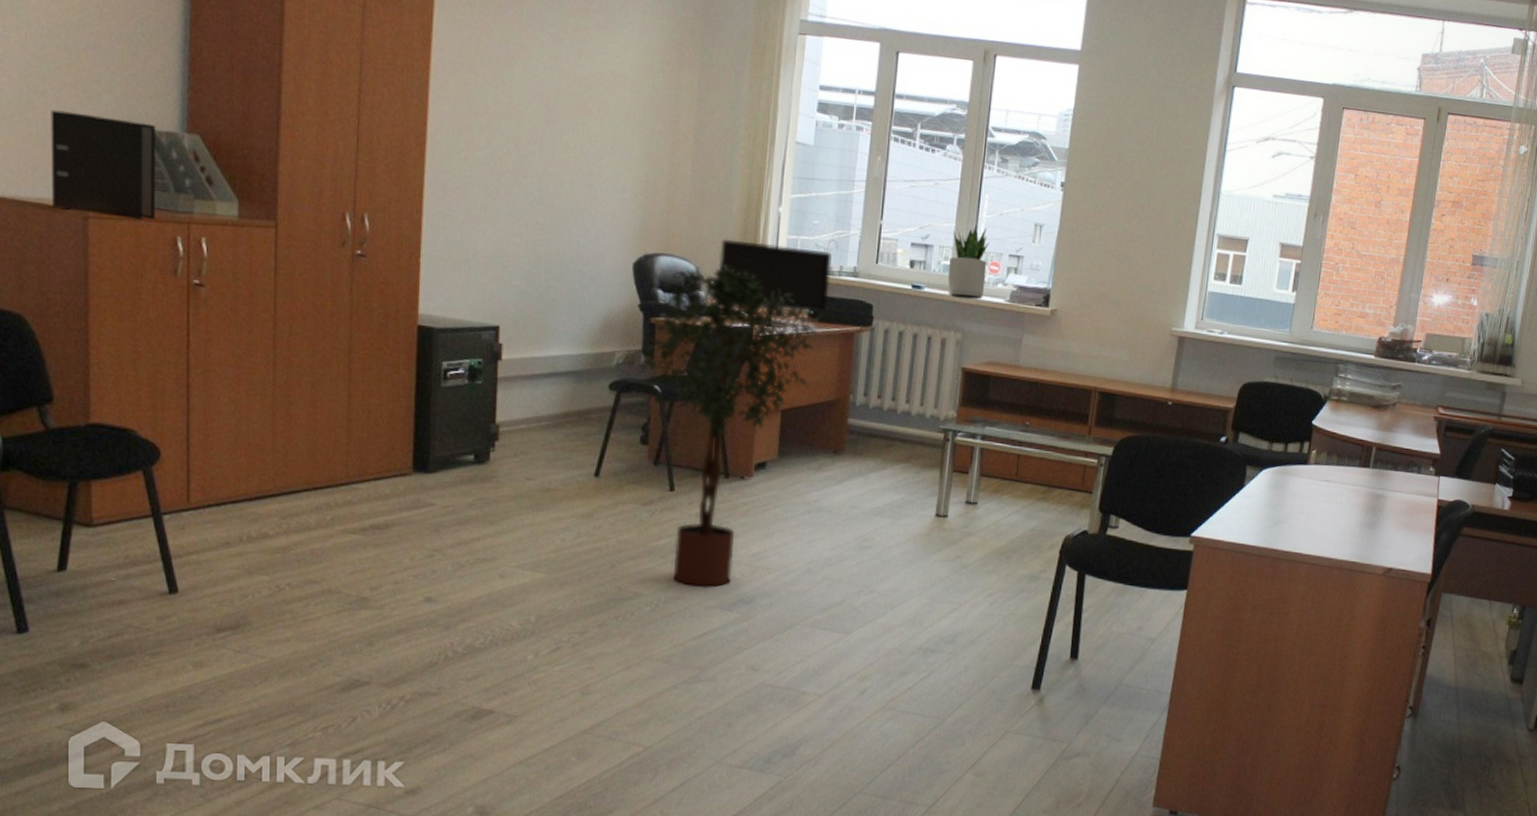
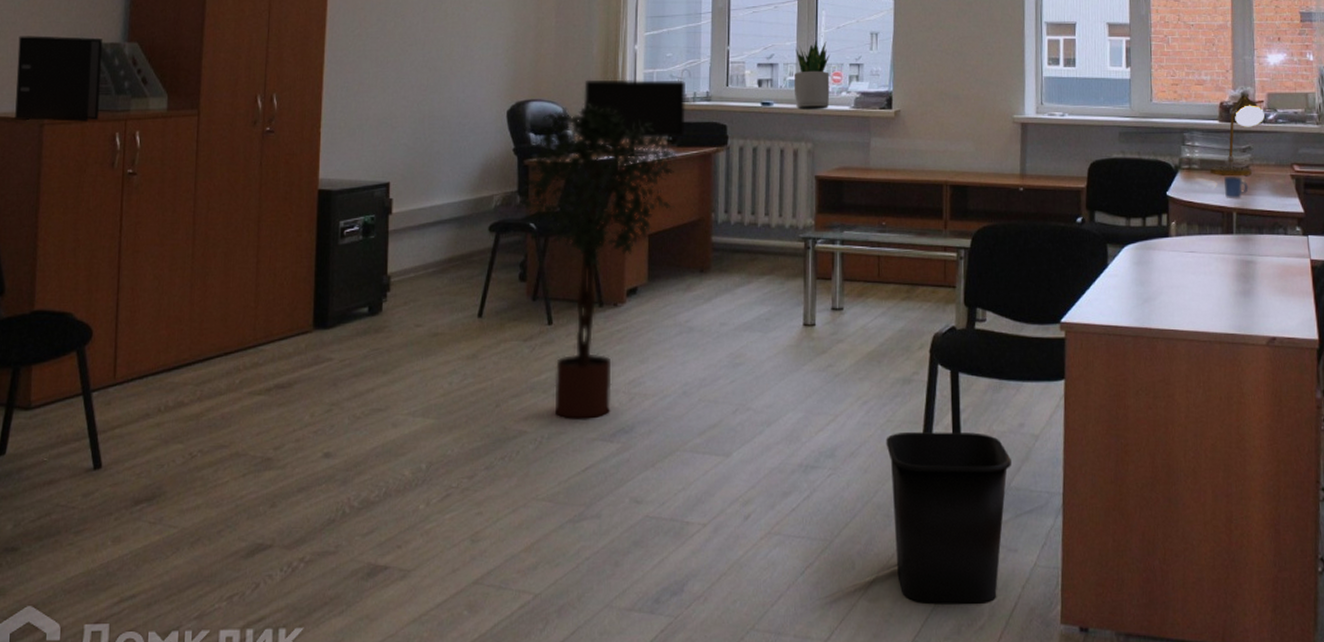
waste bin: none [1005,625,1126,784] -> present [886,431,1011,604]
desk lamp: none [1357,328,1420,414] -> present [1209,91,1265,177]
mug: none [1368,412,1392,435] -> present [1224,177,1249,200]

